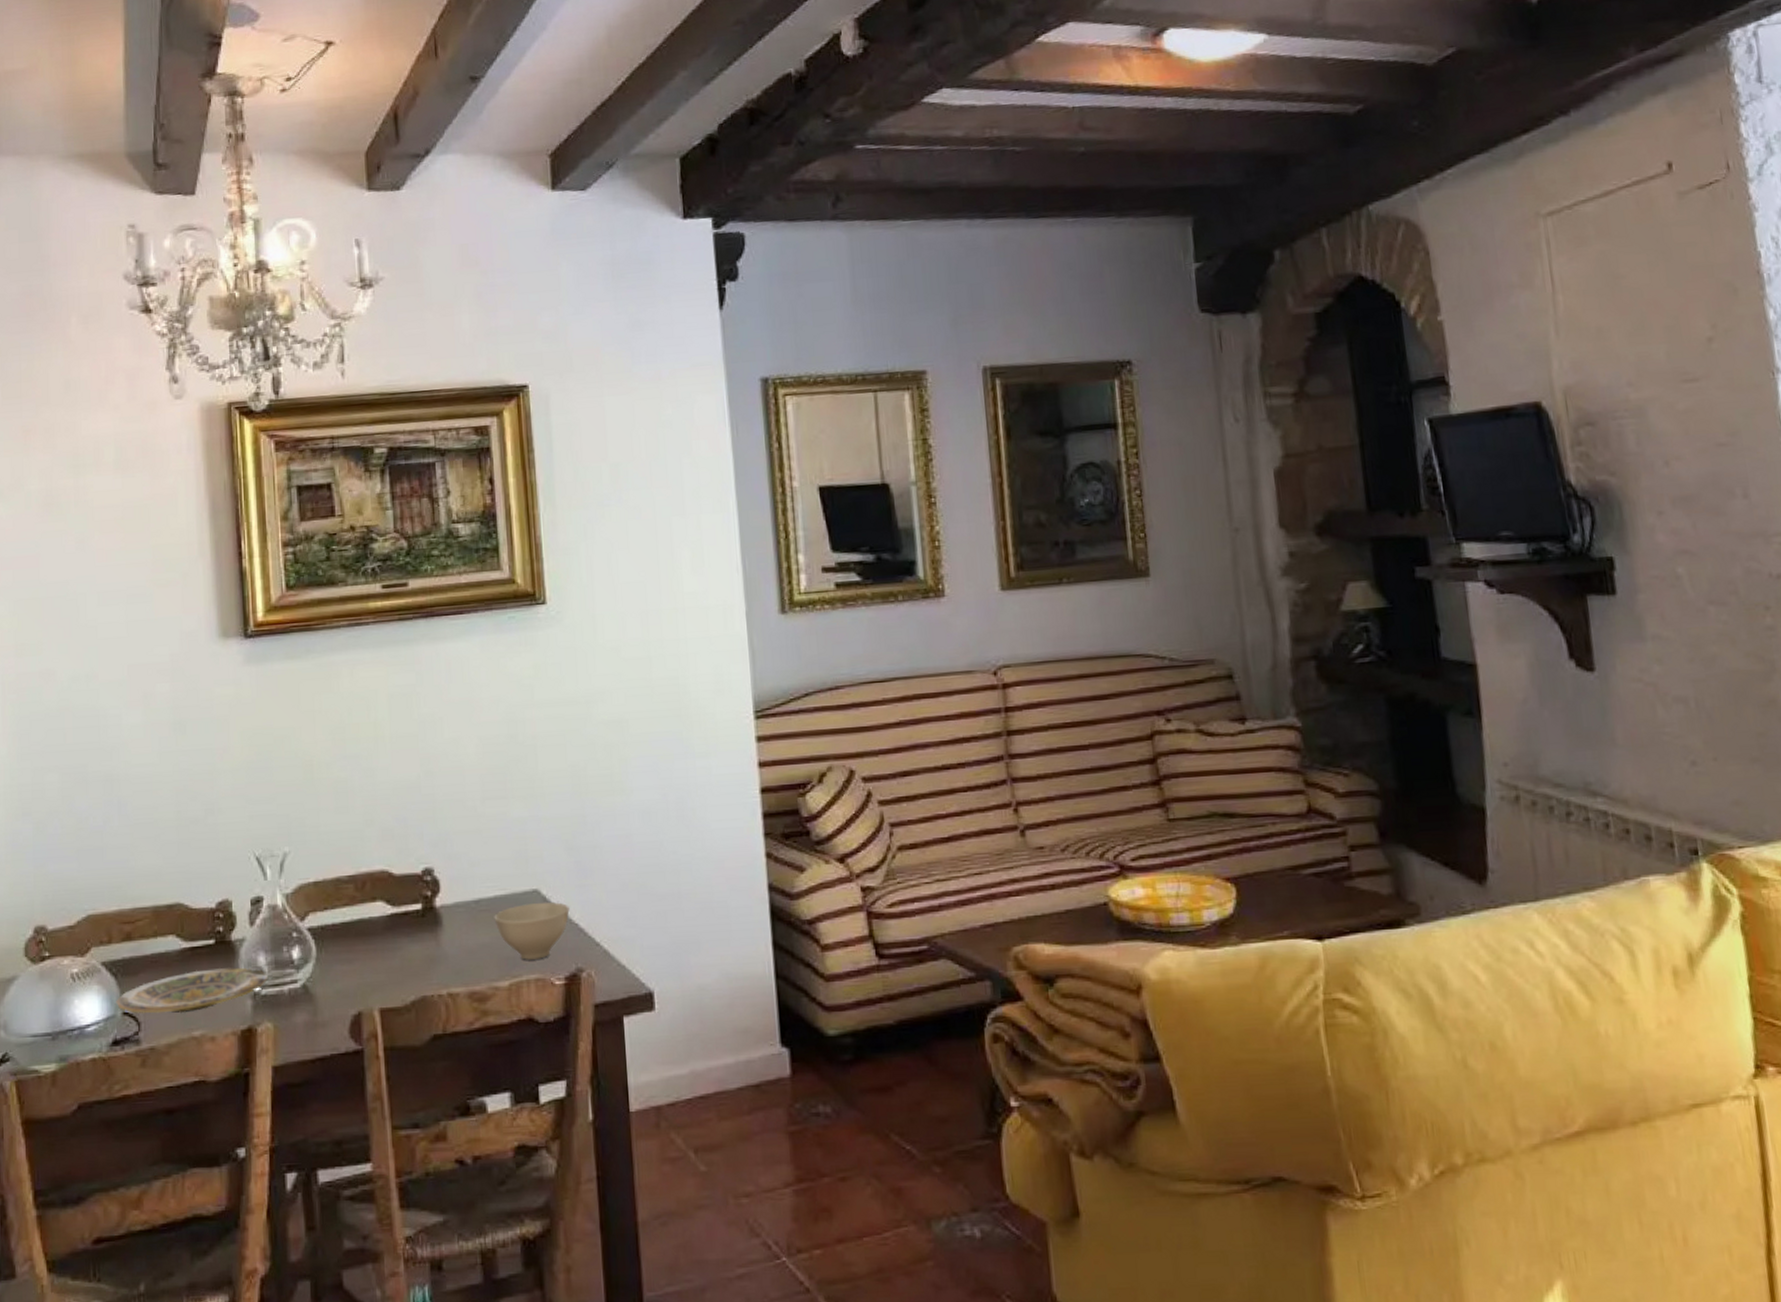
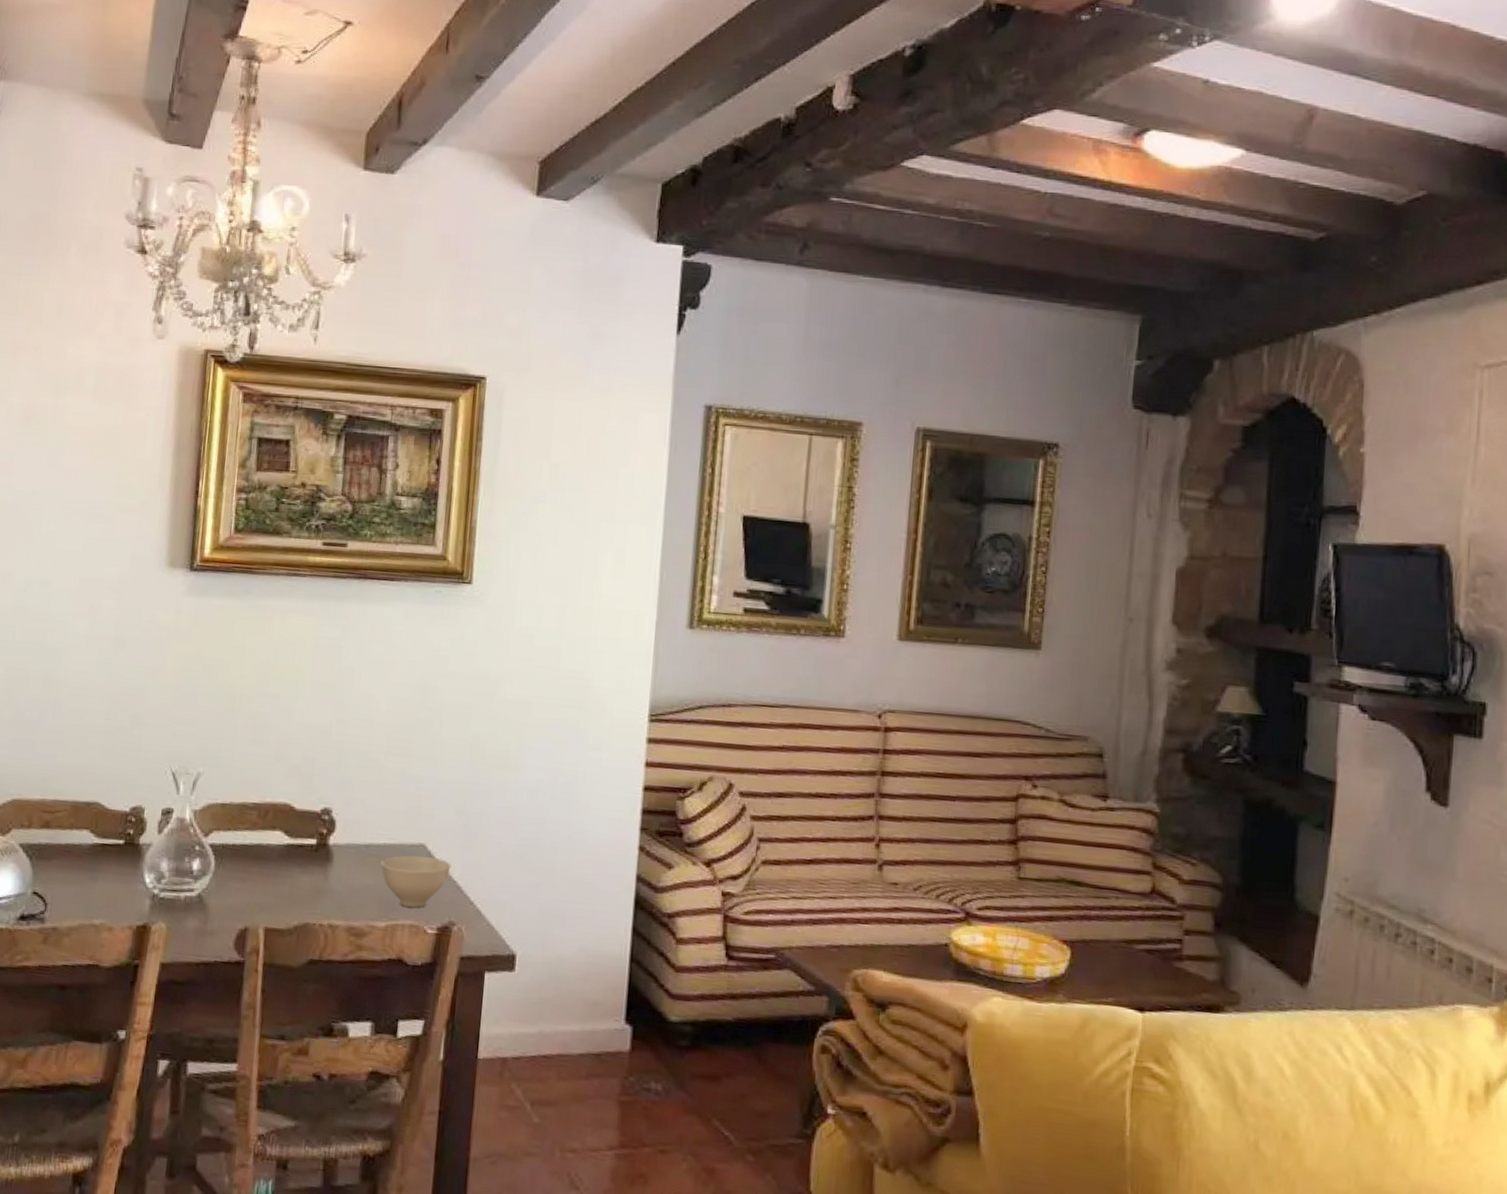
plate: present [116,967,269,1014] -> none [27,865,169,902]

